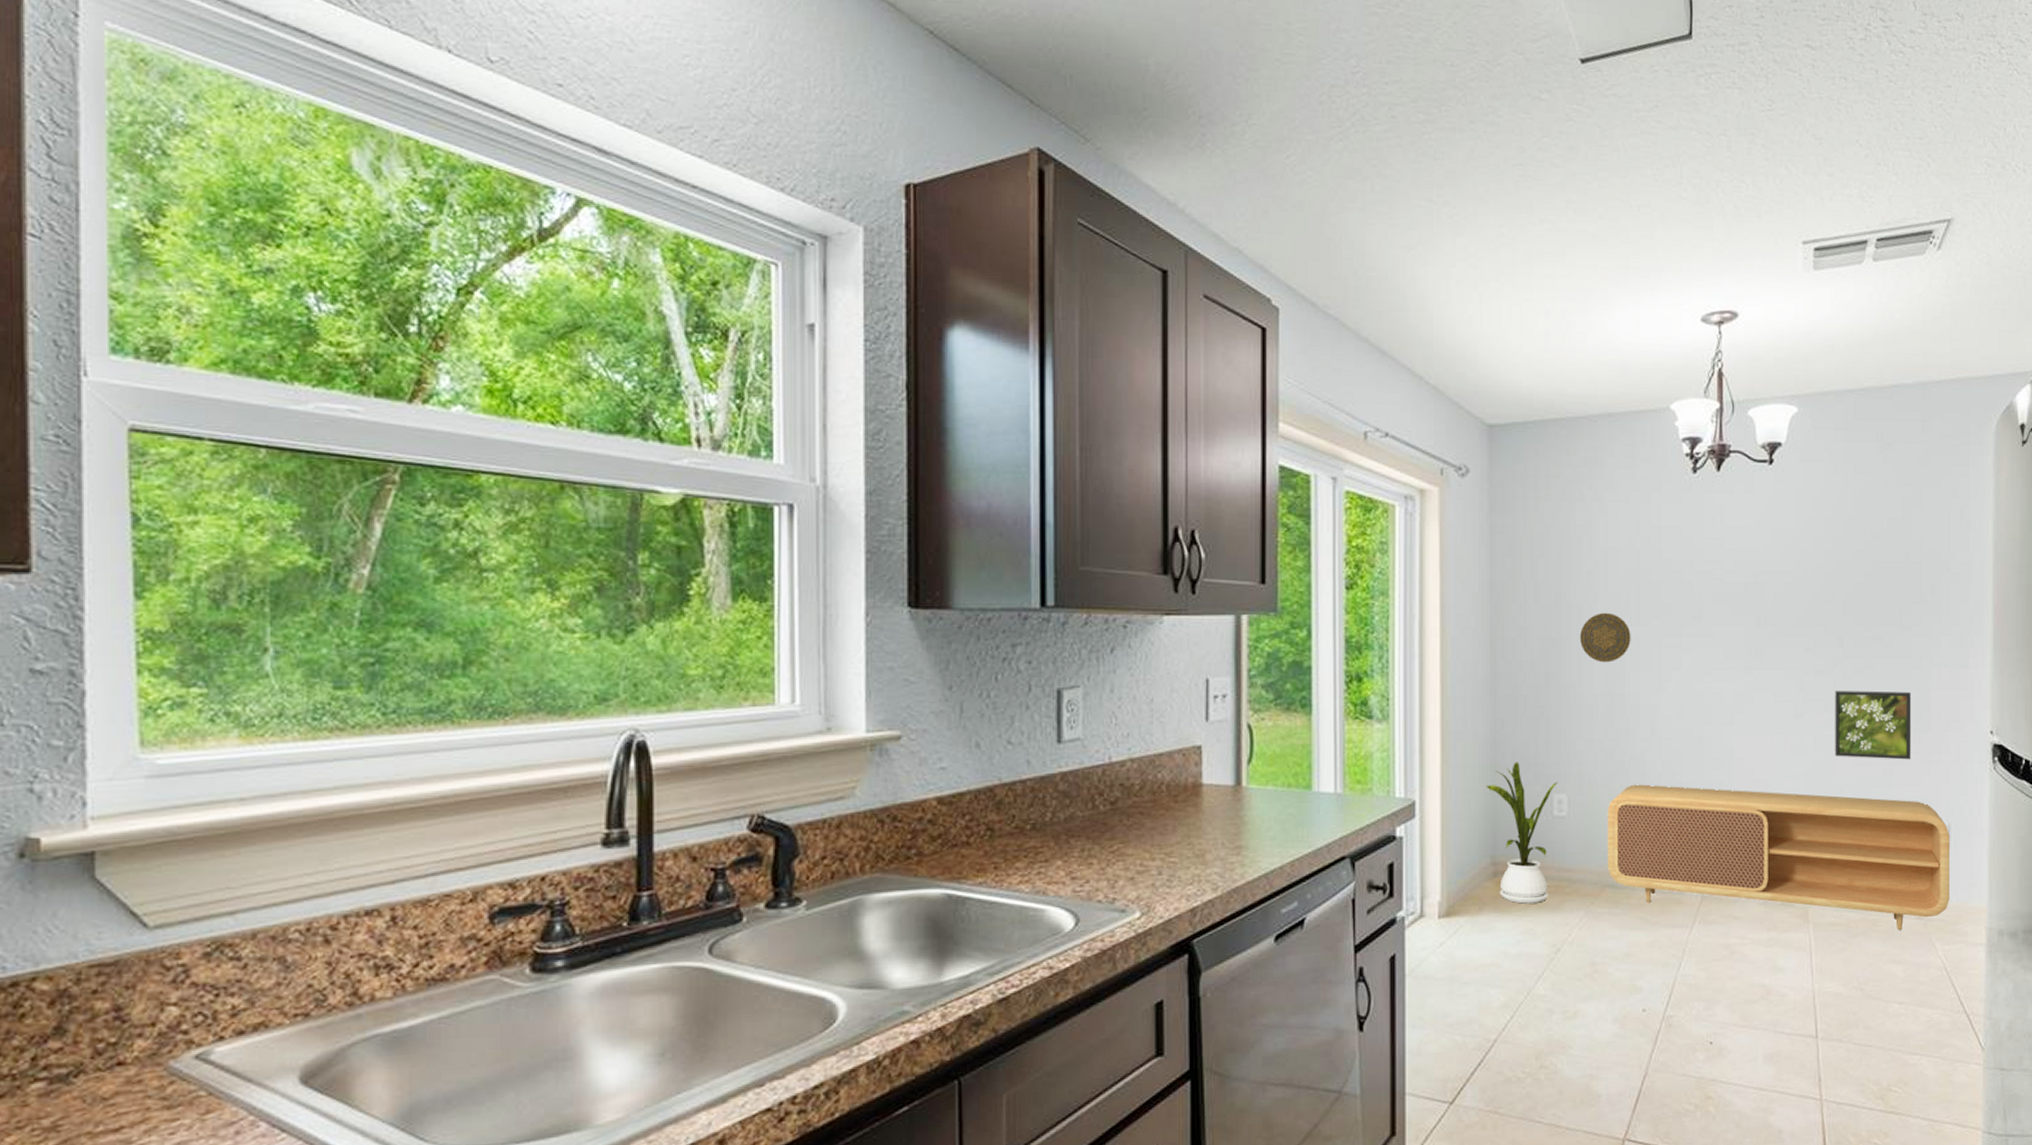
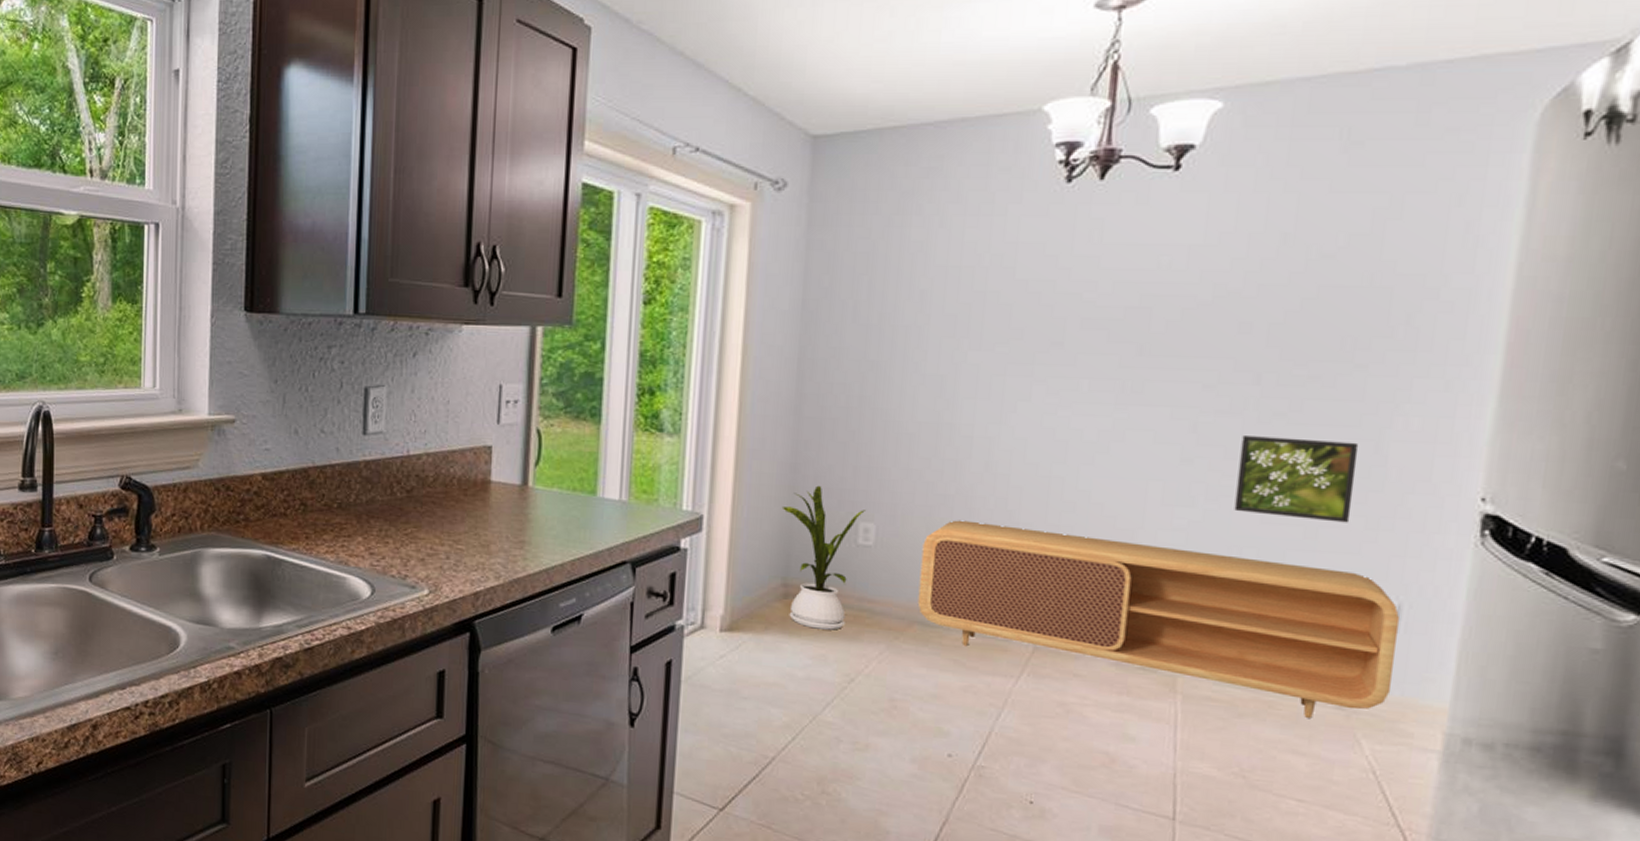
decorative plate: present [1579,612,1631,663] -> none [904,335,969,389]

